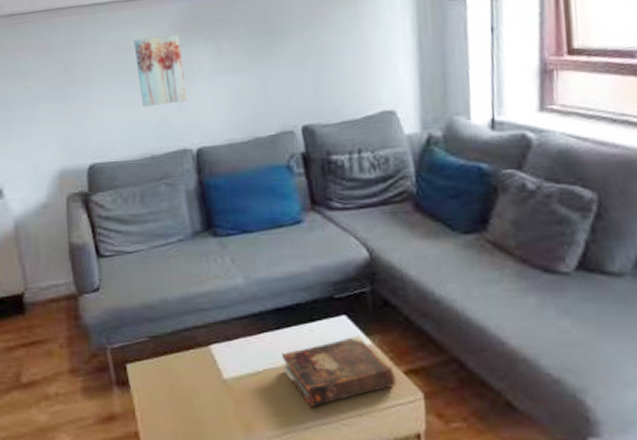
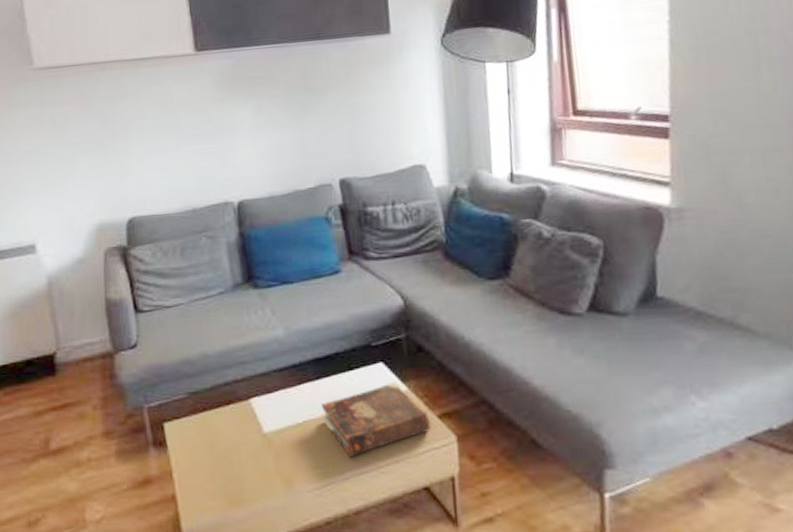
wall art: present [133,35,187,107] -> none [176,90,229,160]

